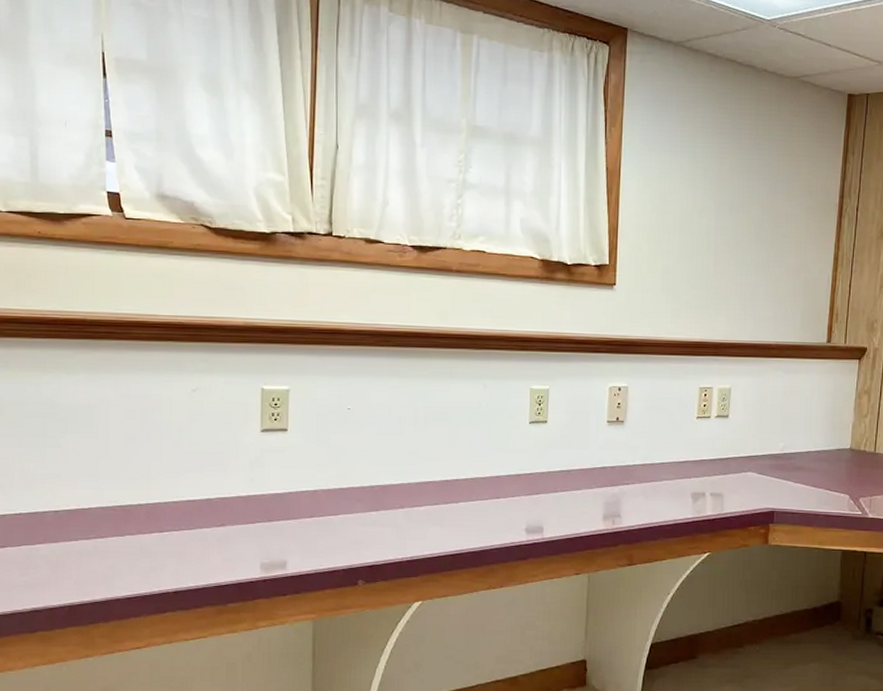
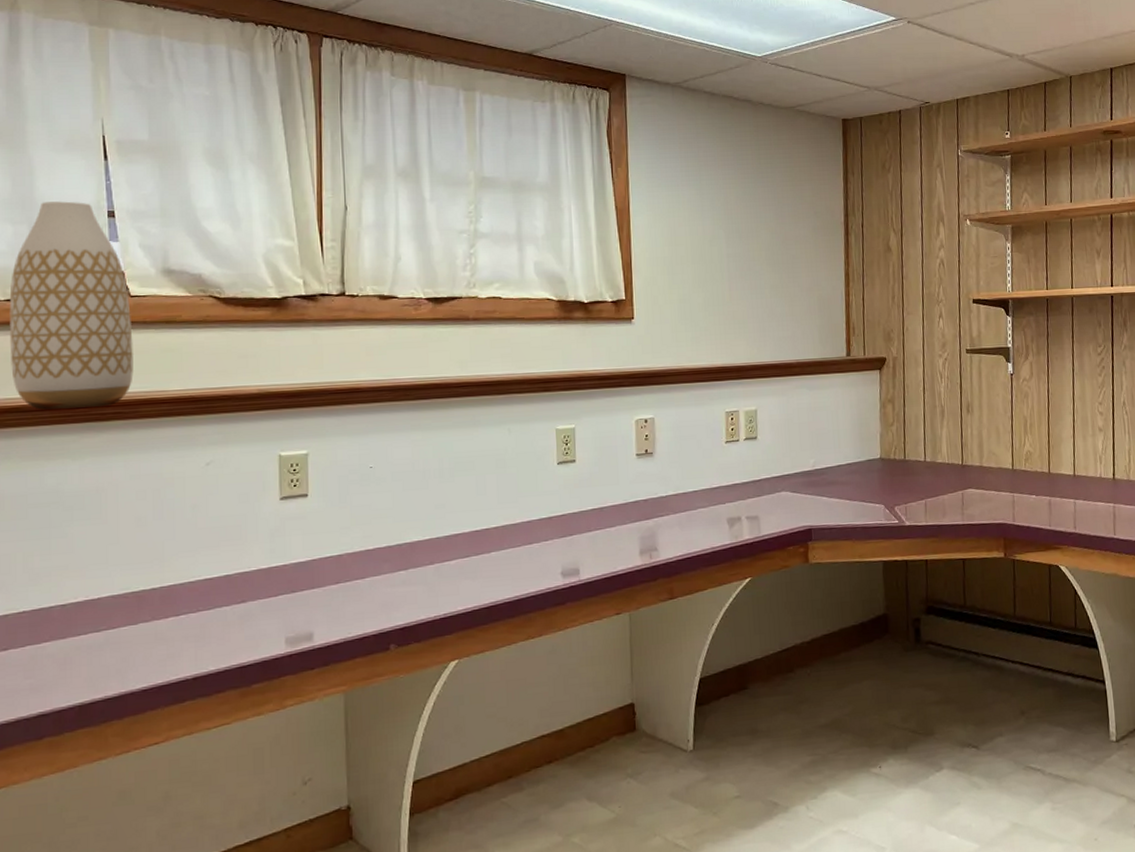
vase: none [10,116,127,326] -> present [9,201,133,411]

